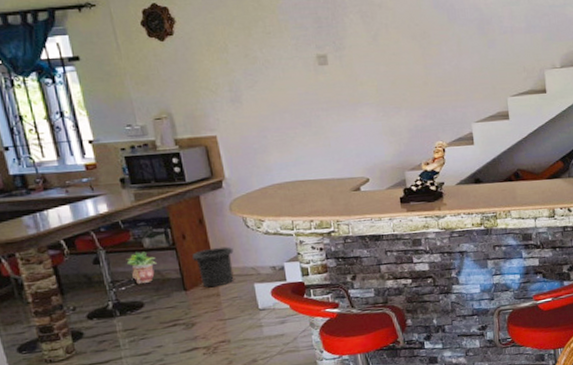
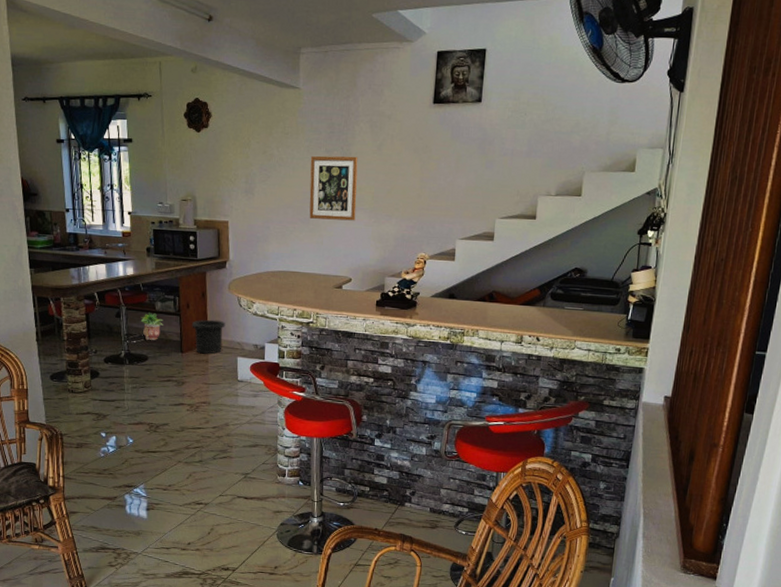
wall art: none [300,50,362,121] -> present [309,155,358,221]

